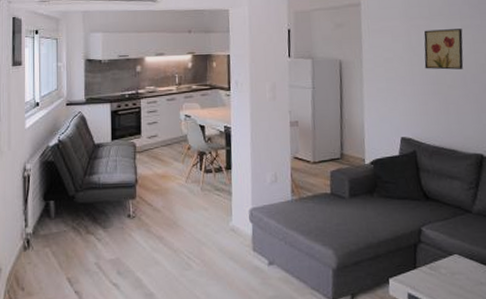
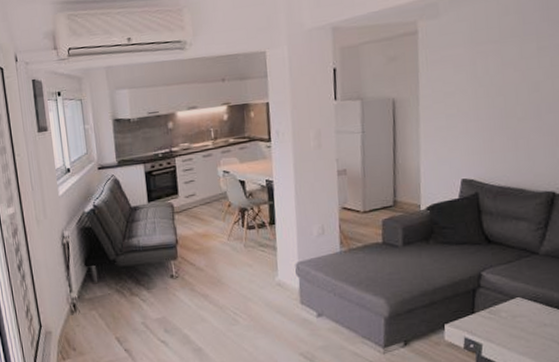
wall art: present [424,29,464,70] -> none [491,51,539,102]

